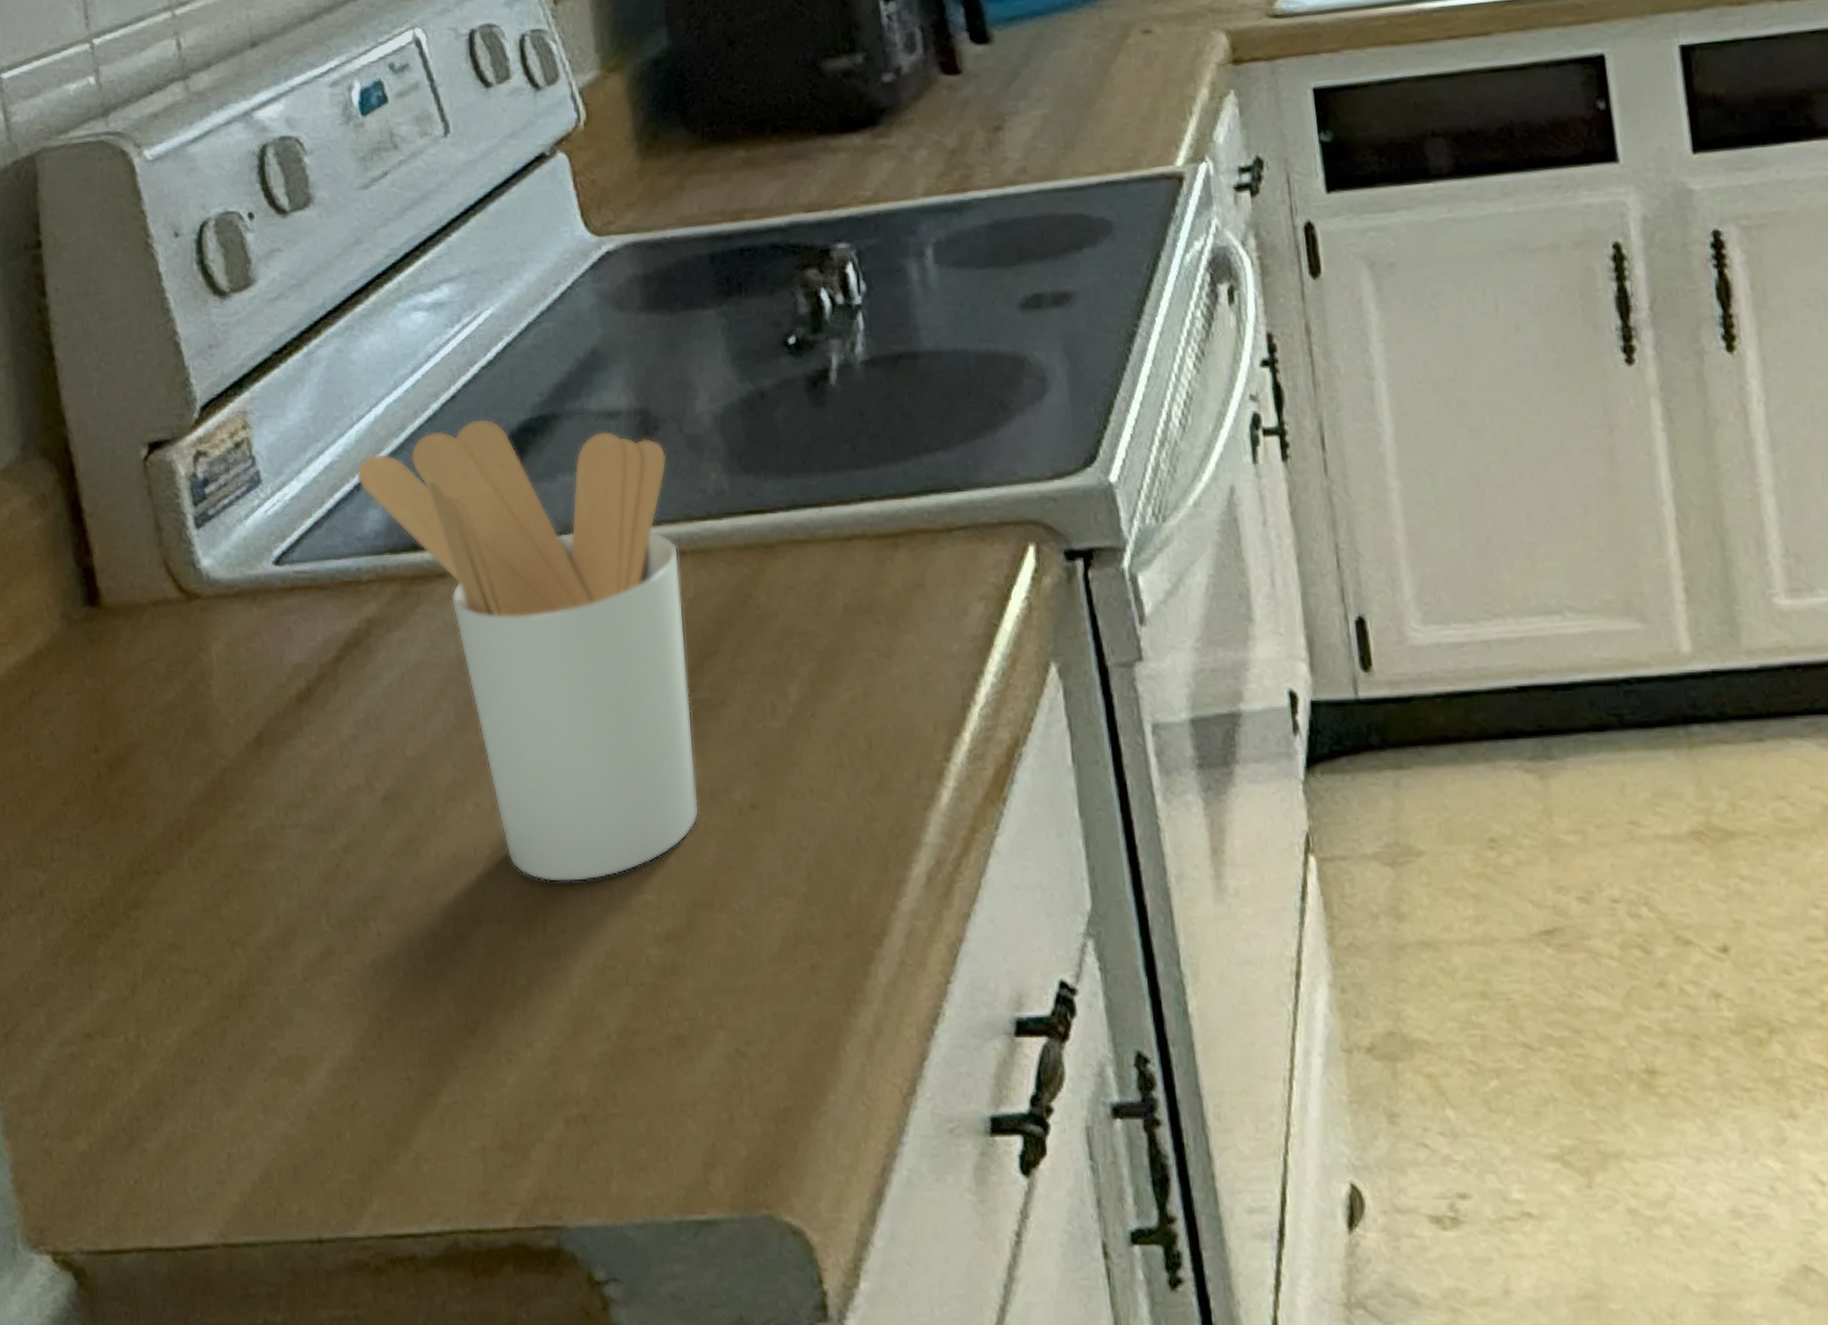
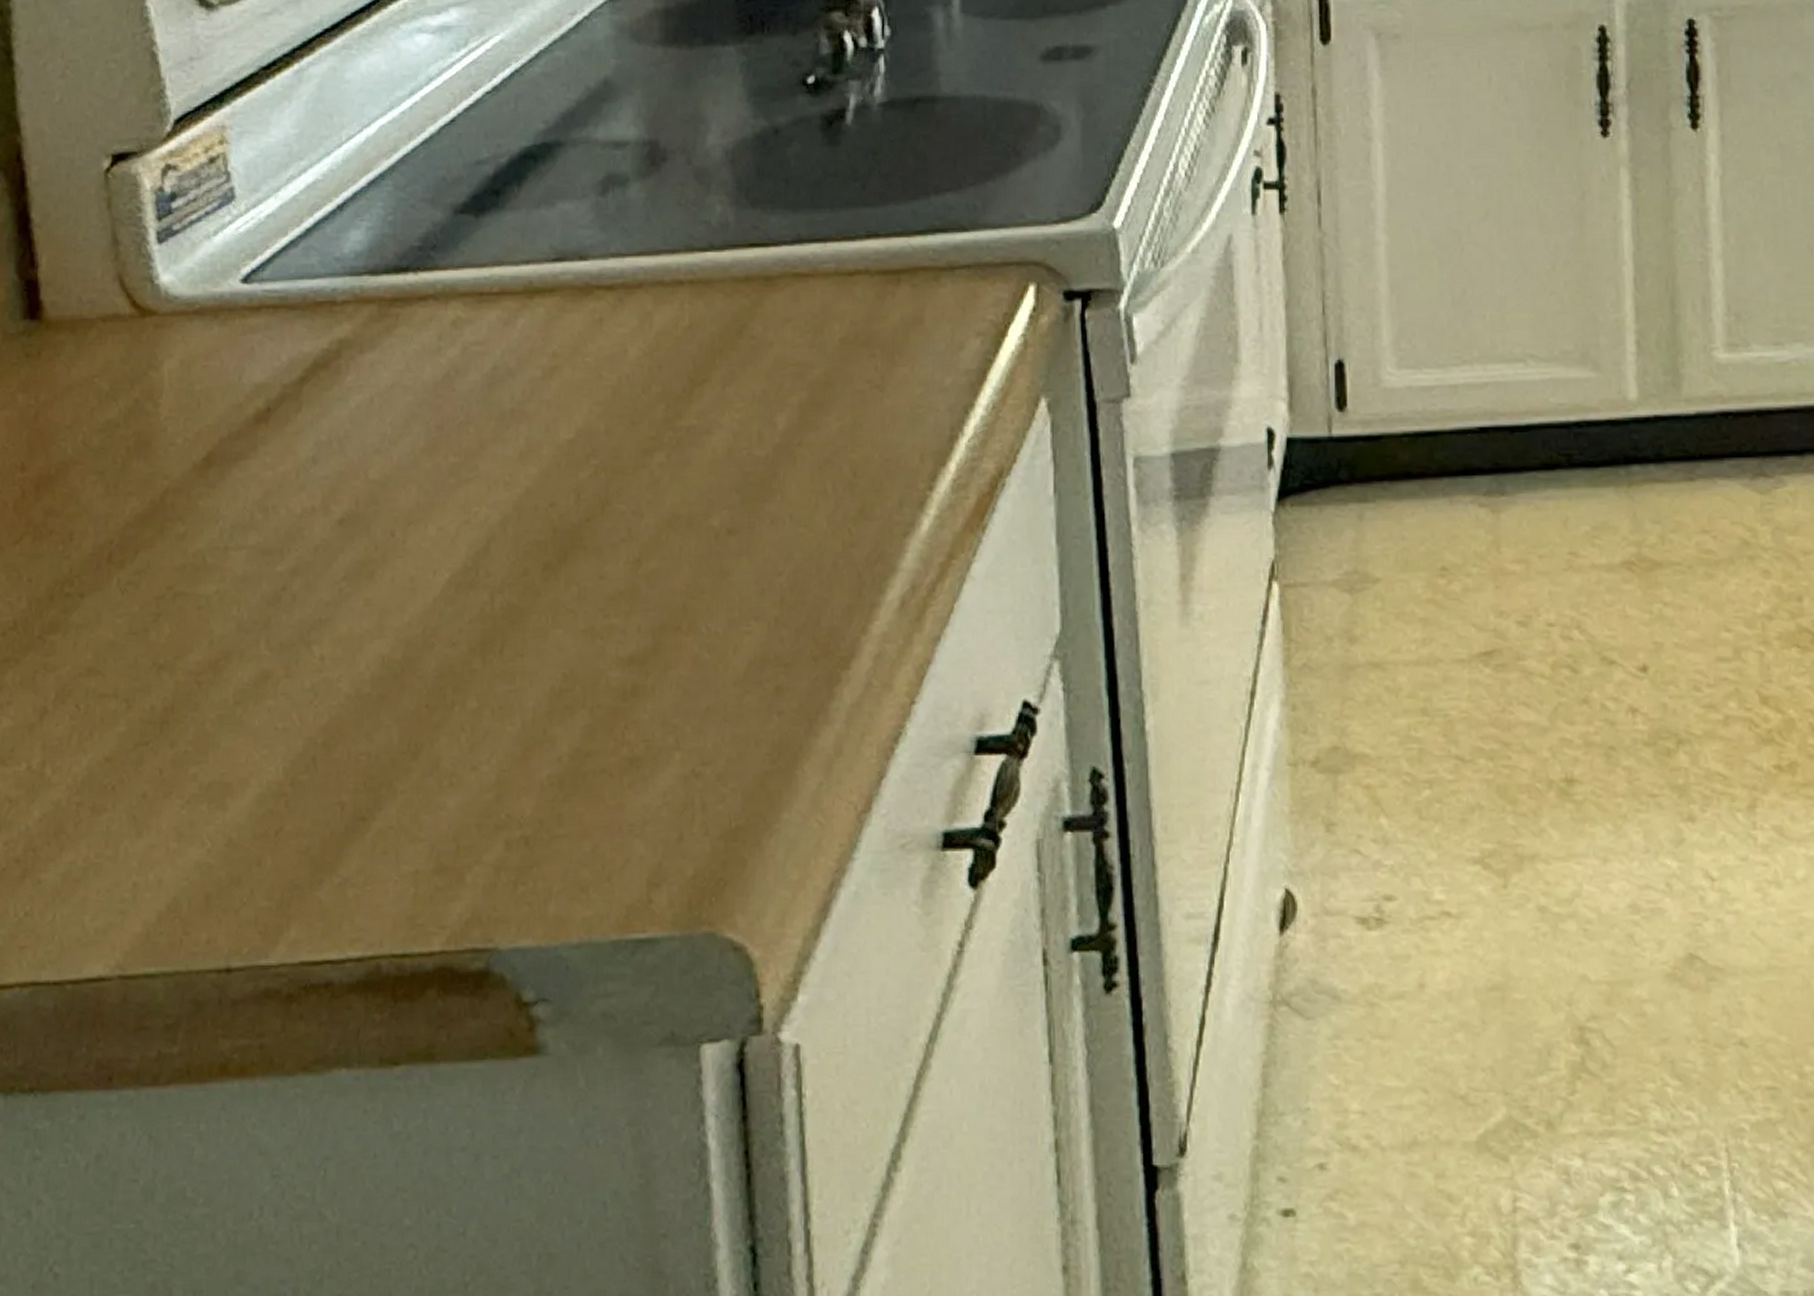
utensil holder: present [356,418,699,883] -> none [340,143,676,606]

